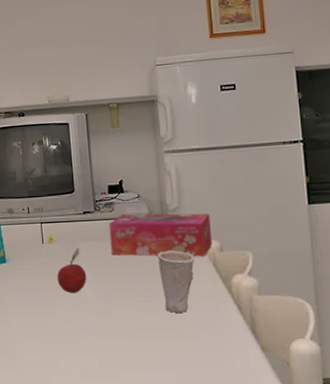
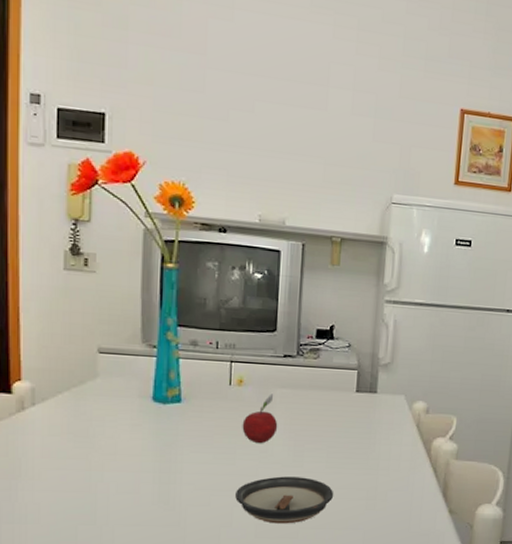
saucer: none [59,322,146,368] -> present [235,476,334,524]
tissue box: present [109,213,212,257] -> none [309,363,422,417]
cup: present [157,250,195,313] -> none [359,407,399,472]

